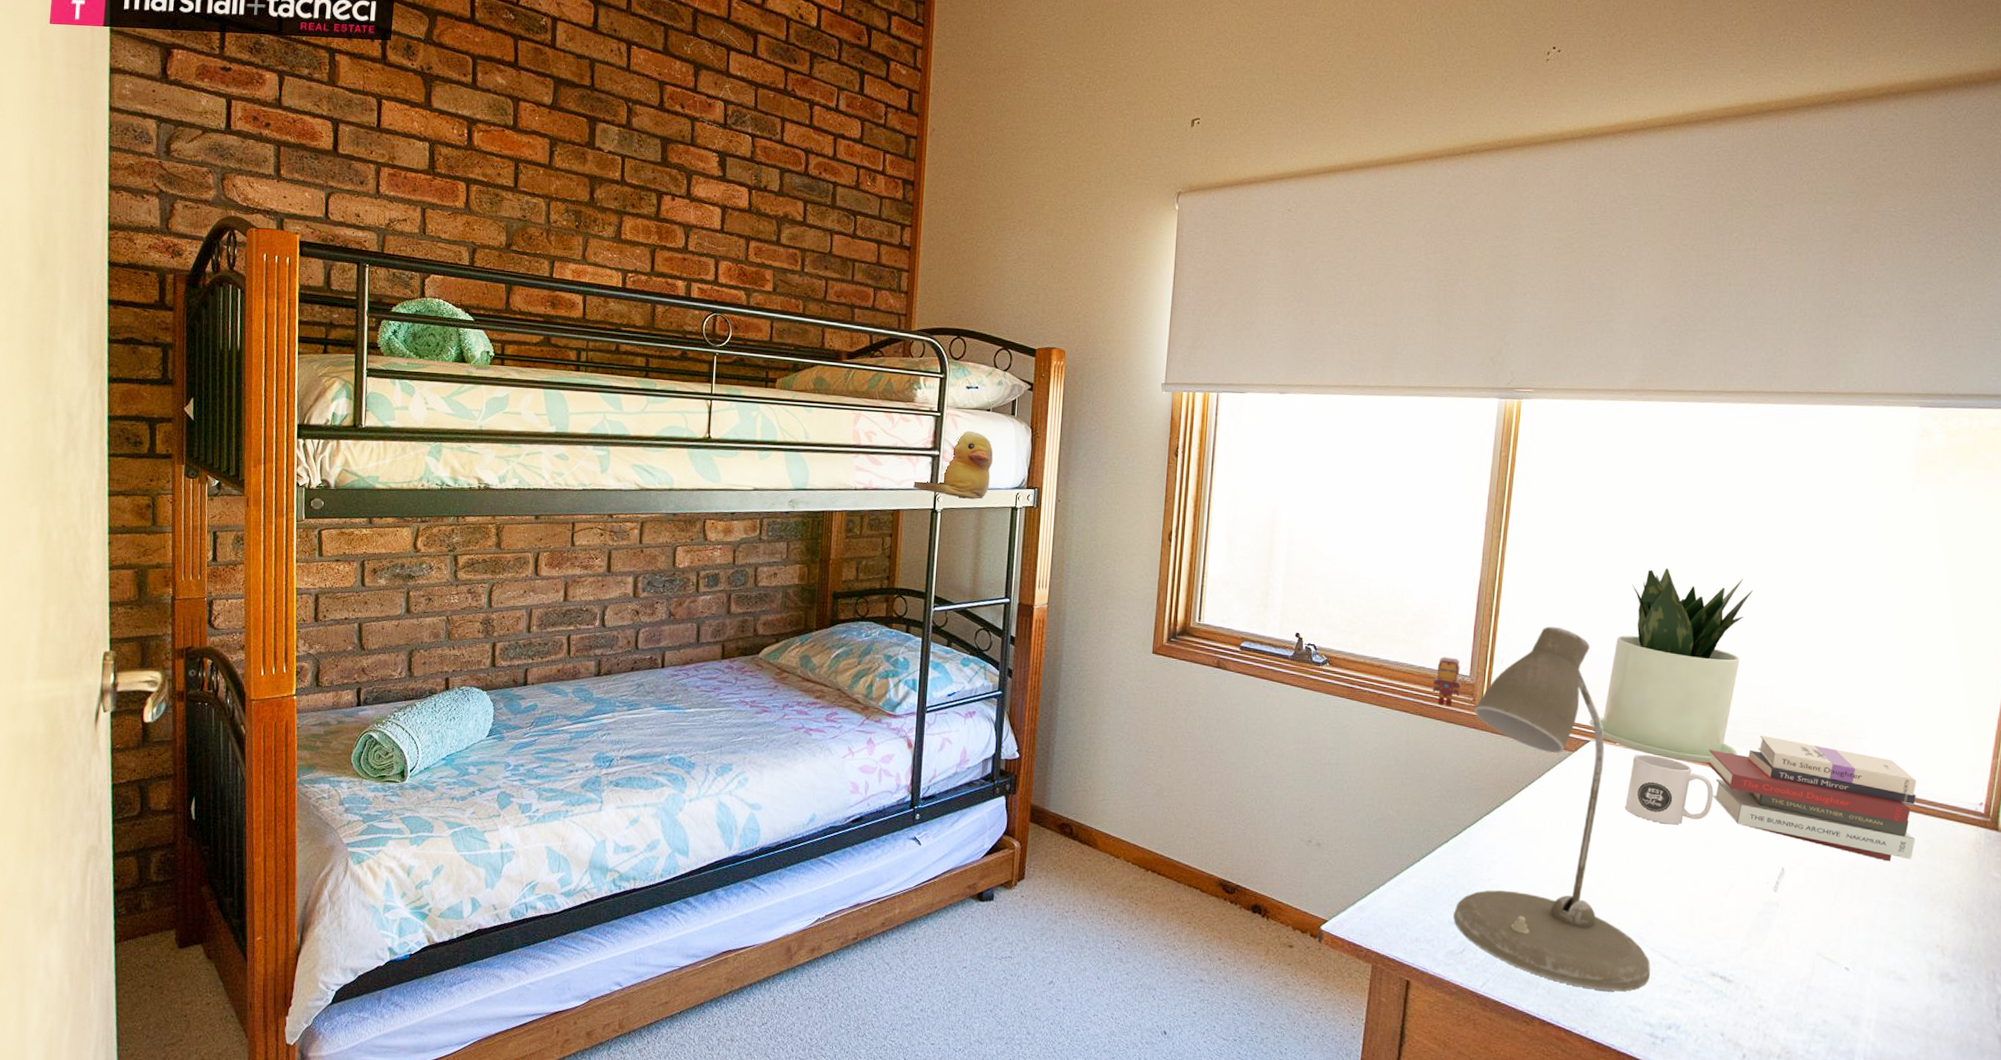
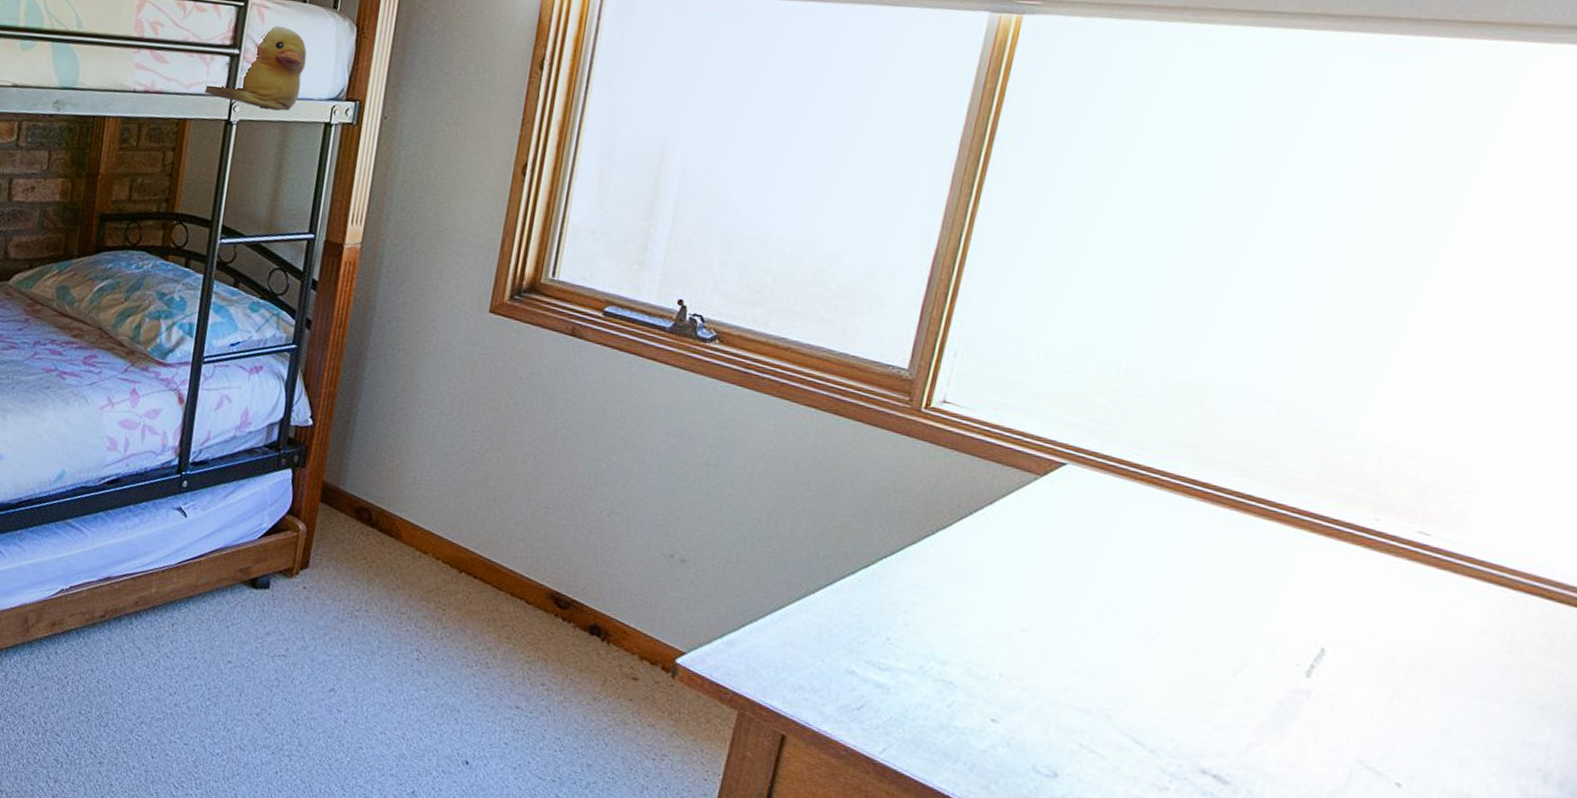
toy robot: present [1432,656,1461,707] -> none [854,342,898,407]
desk lamp: present [1454,626,1650,992] -> none [852,313,1116,780]
planter: present [1589,568,1753,763] -> none [1068,248,1330,506]
mug: present [1625,754,1713,825] -> none [1105,485,1236,580]
books: present [1706,735,1917,862] -> none [1230,475,1541,655]

